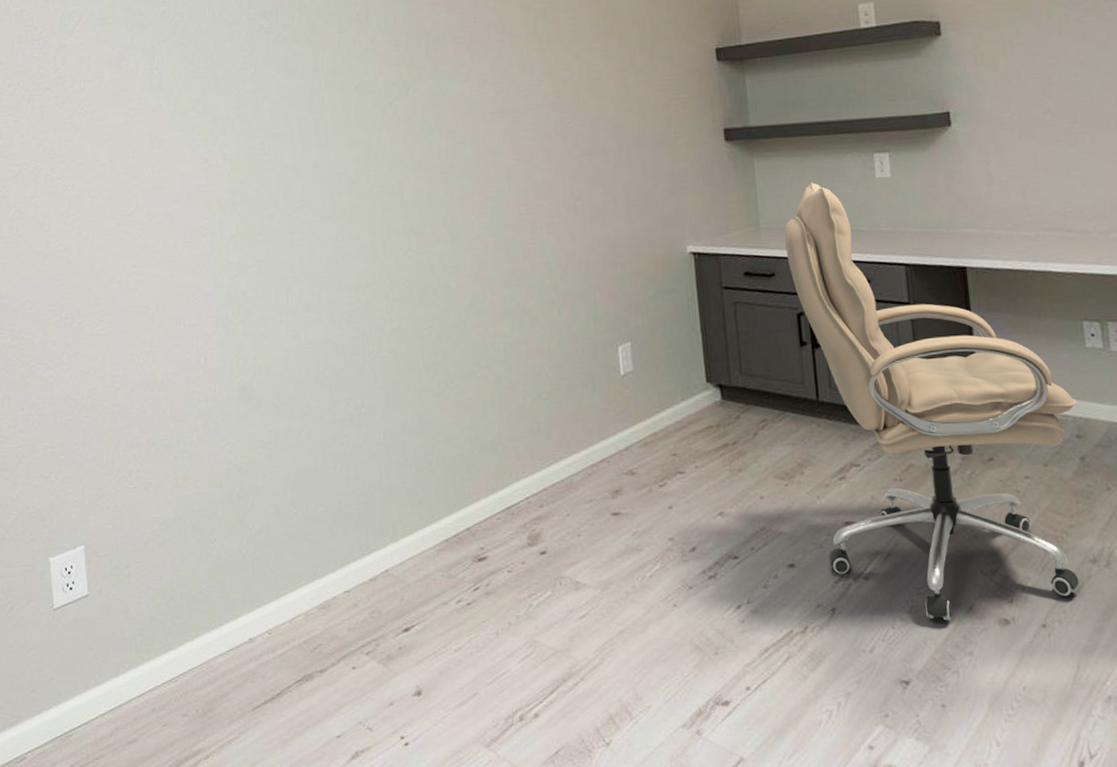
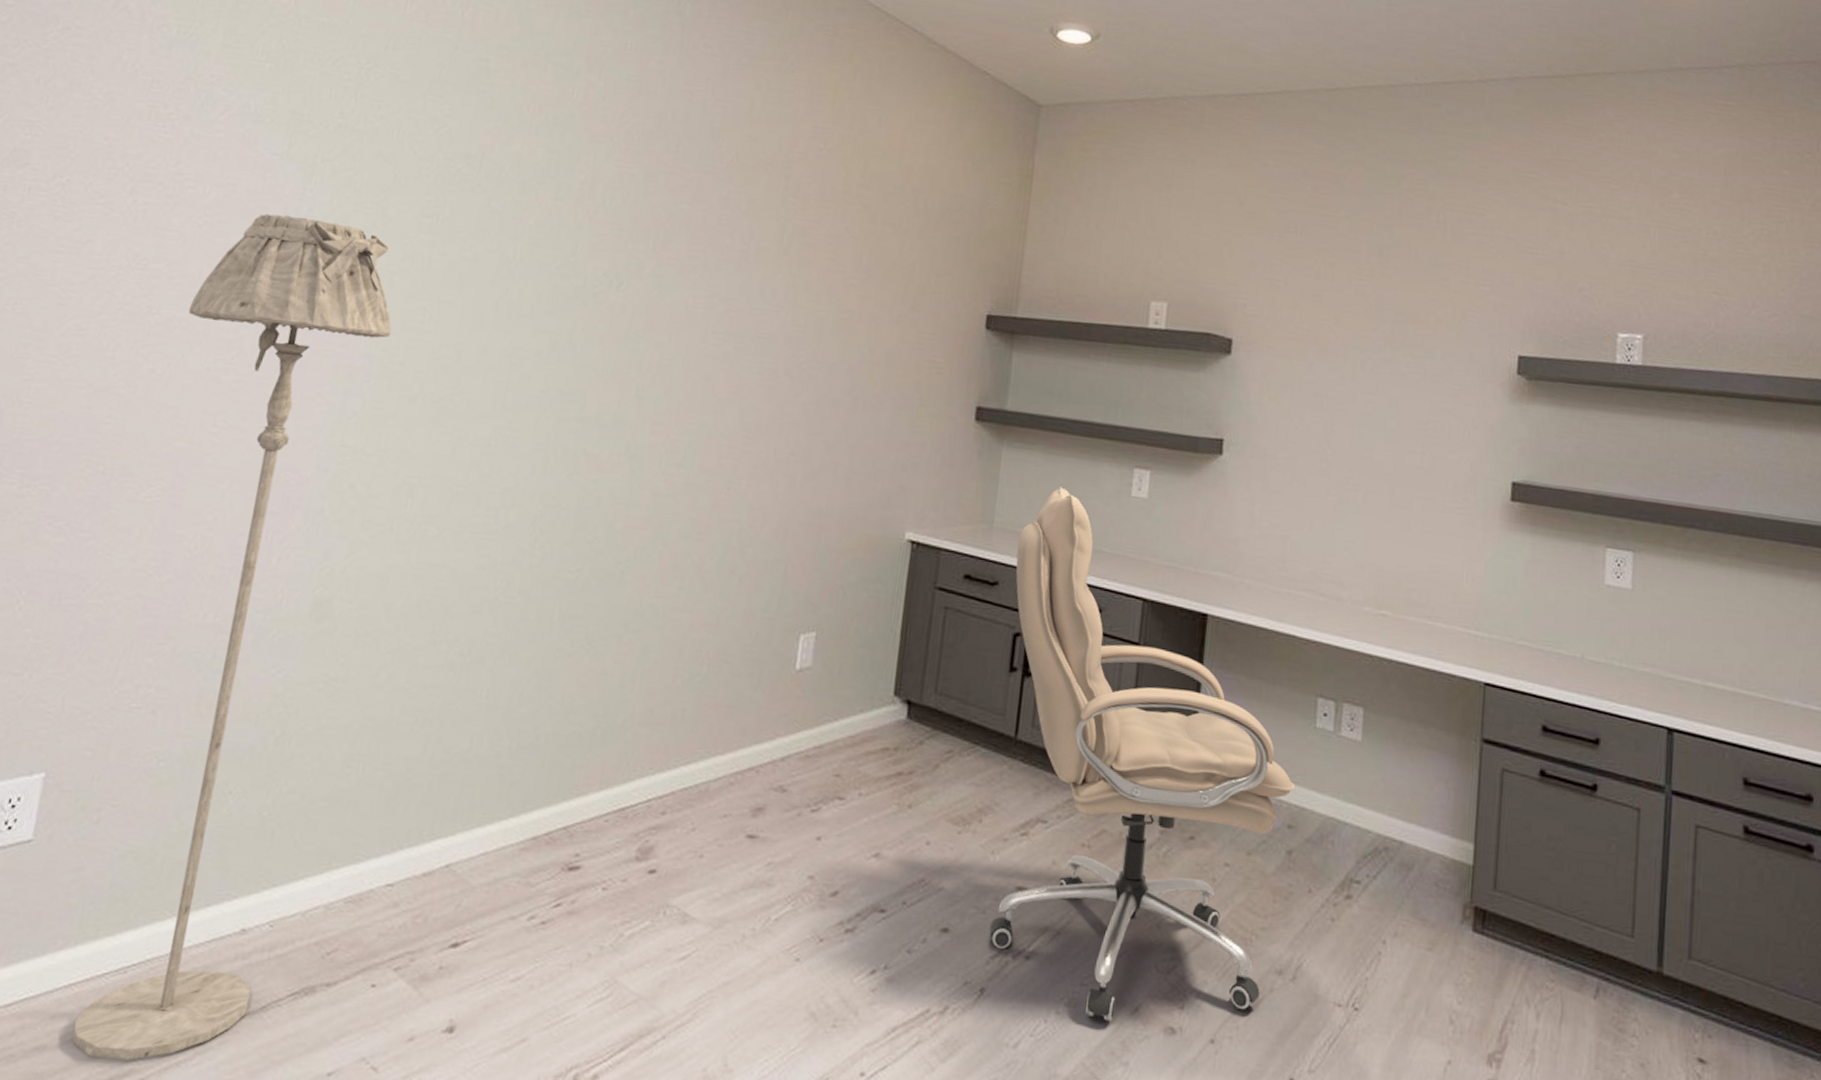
floor lamp: none [92,90,269,744] -> present [72,214,392,1060]

